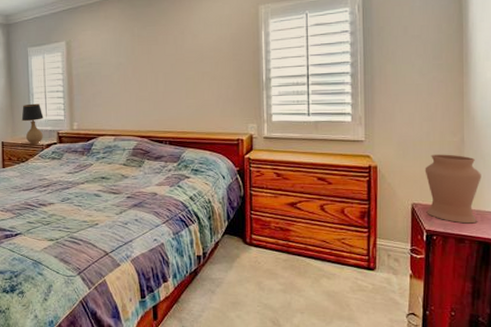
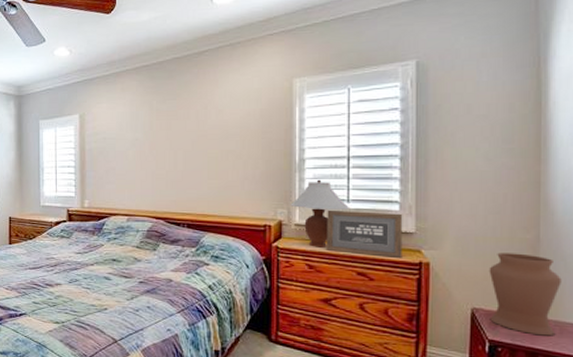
table lamp: present [17,103,44,147] -> none [24,178,53,223]
table lamp: none [259,96,309,157] -> present [290,179,349,248]
picture frame: none [291,123,355,164] -> present [327,210,403,259]

